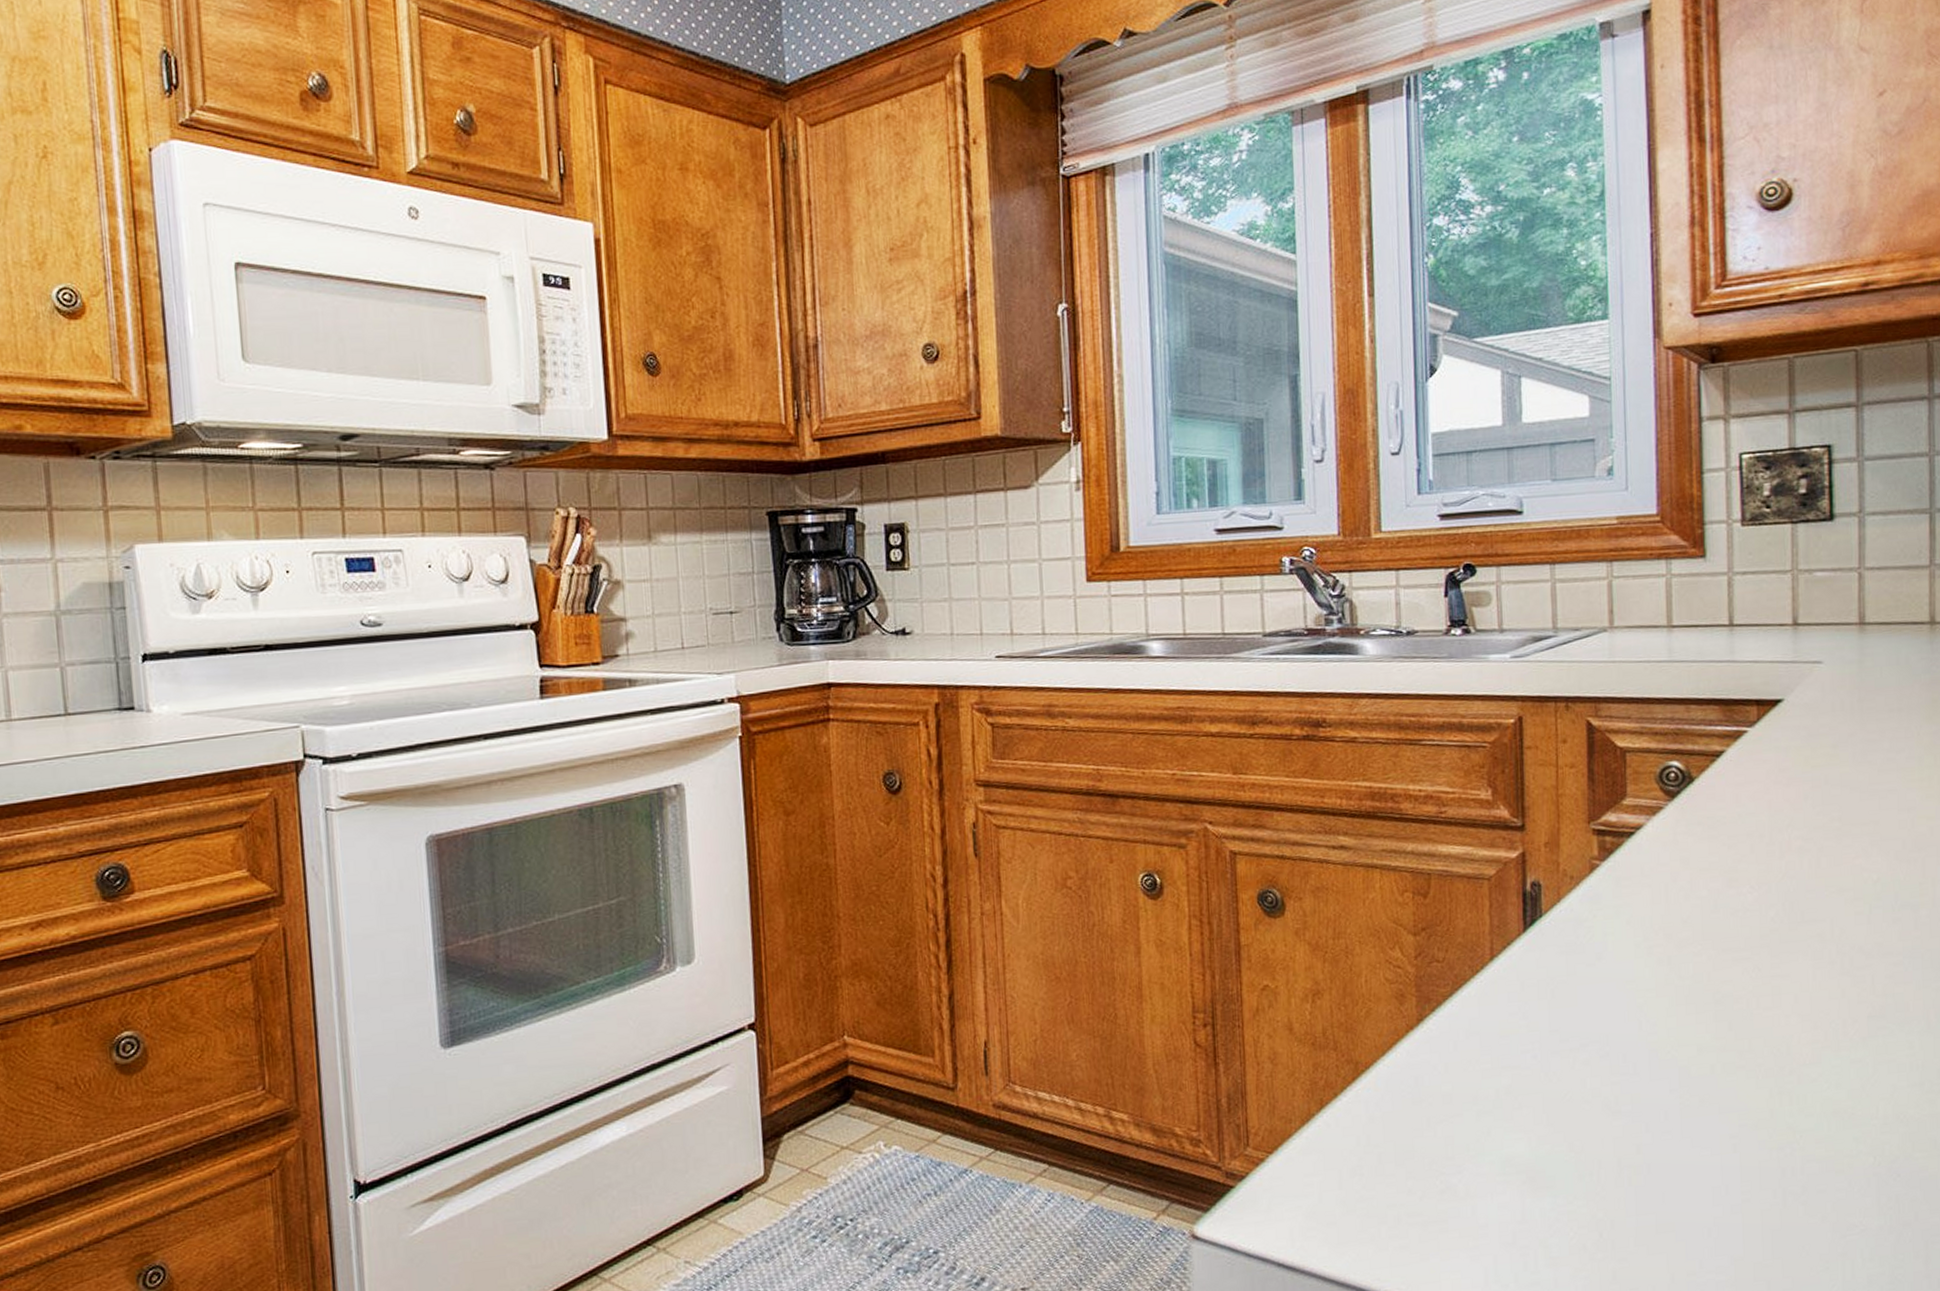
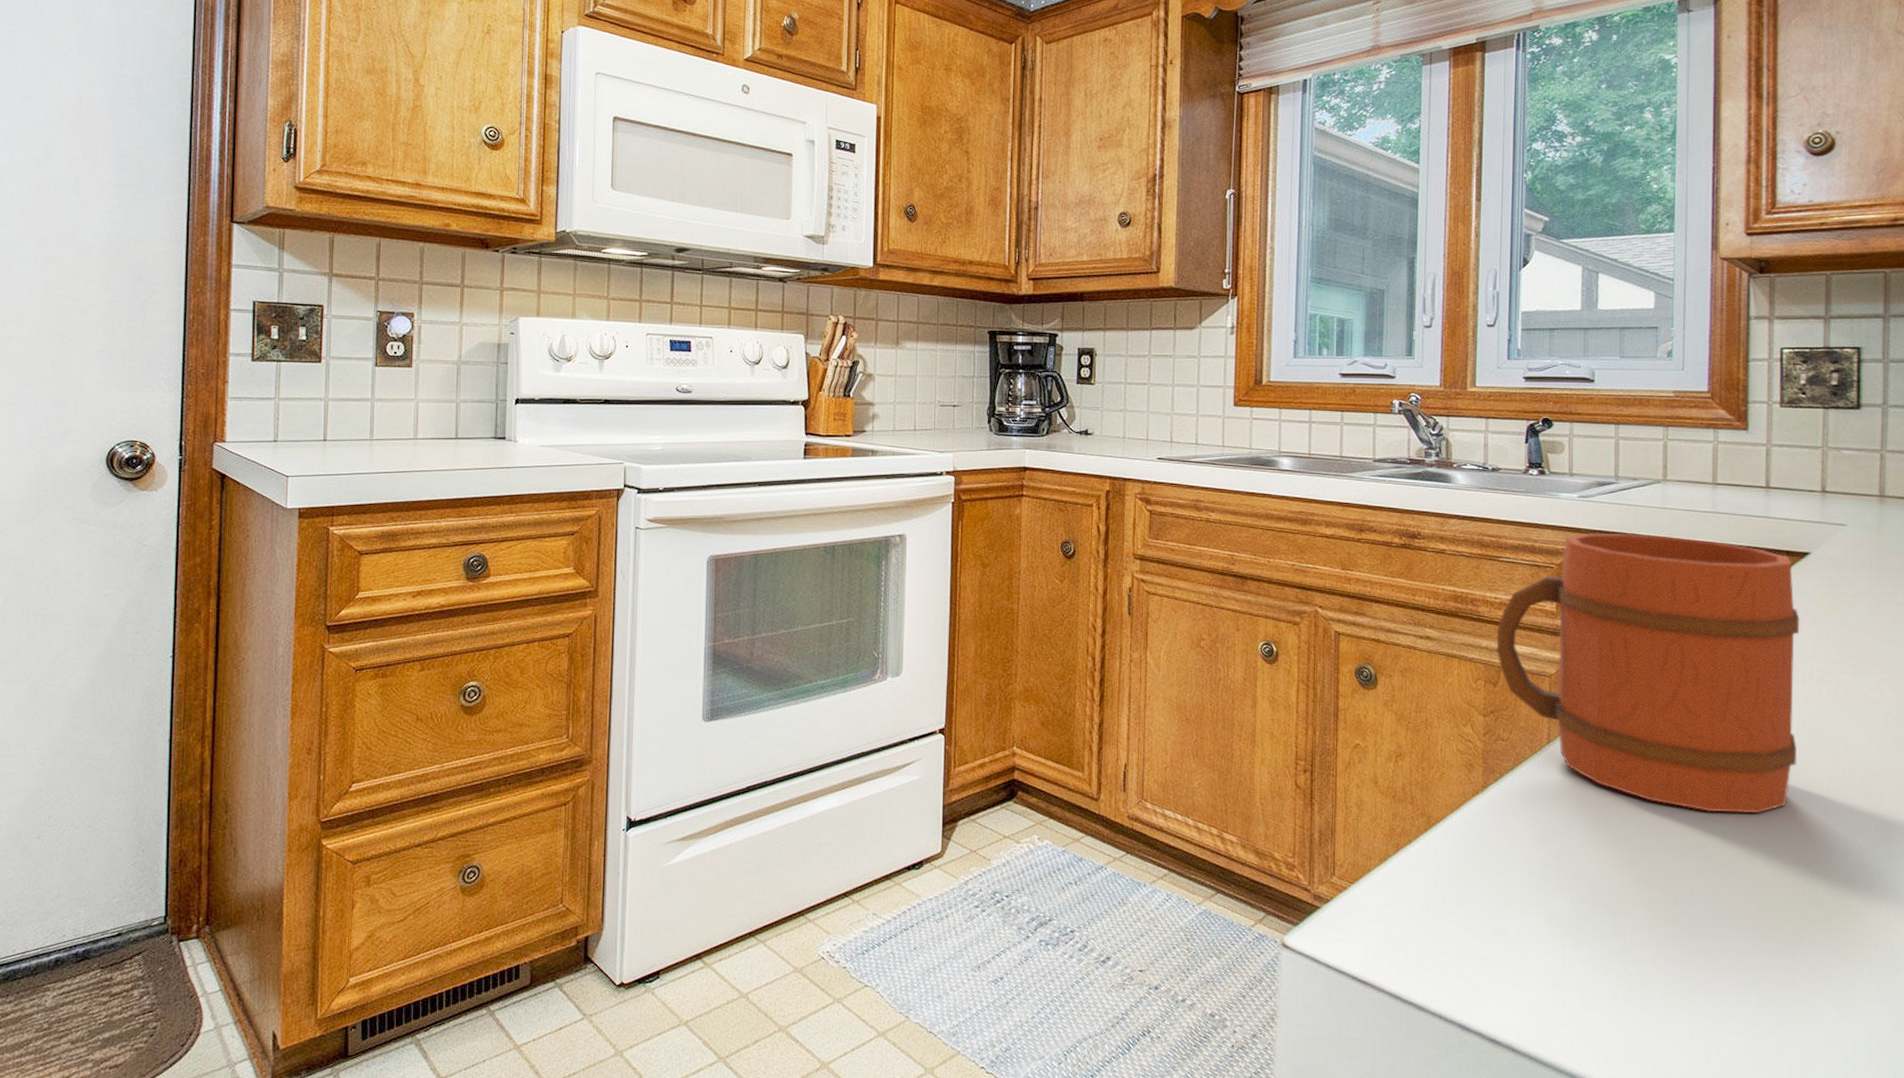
mug: none [1423,695,1777,1020] -> present [1496,533,1800,814]

